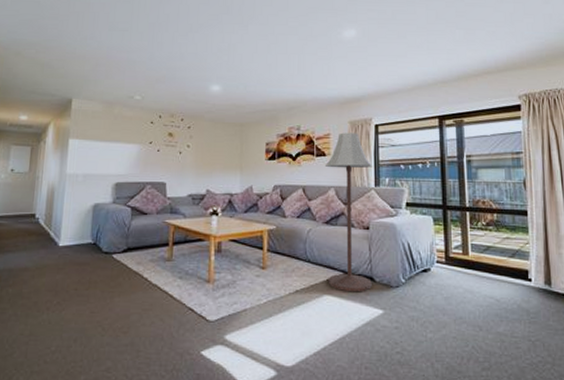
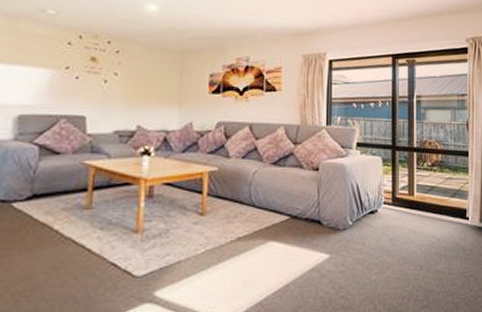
floor lamp: present [324,132,372,292] -> none [273,67,324,237]

